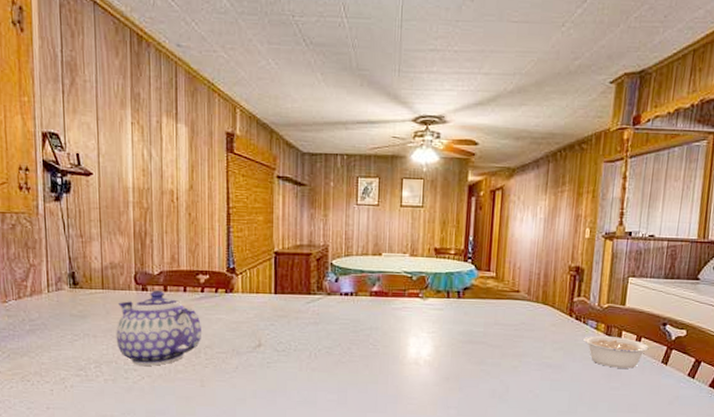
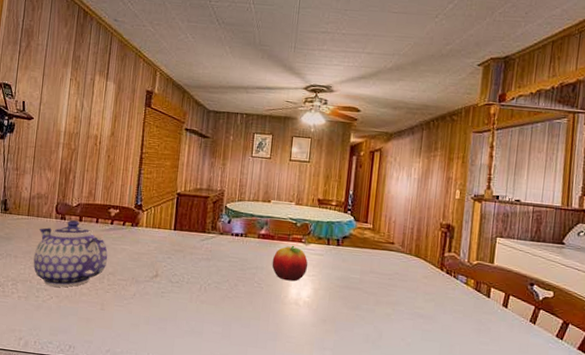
fruit: none [387,301,427,340] -> present [272,245,308,282]
legume: present [583,335,663,369] -> none [454,290,531,325]

